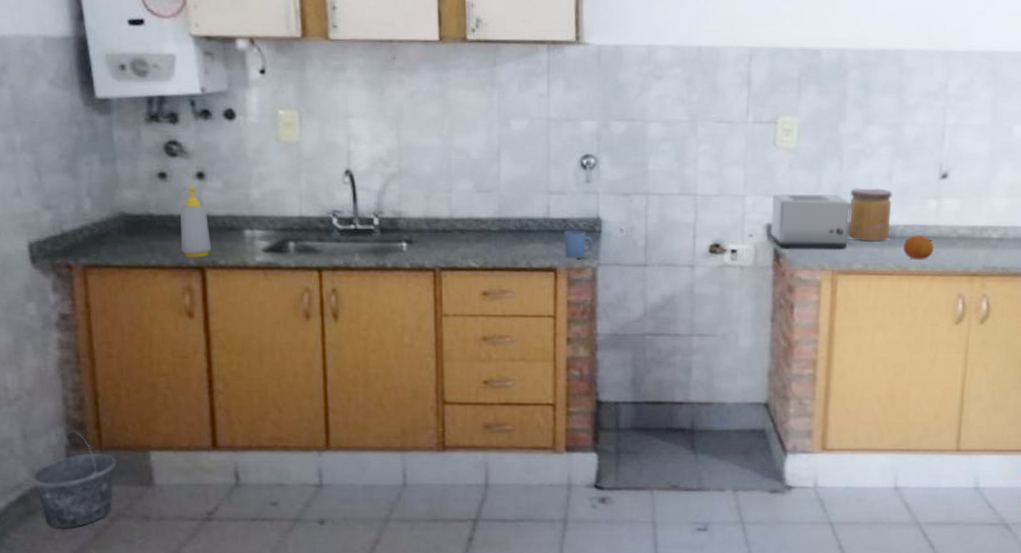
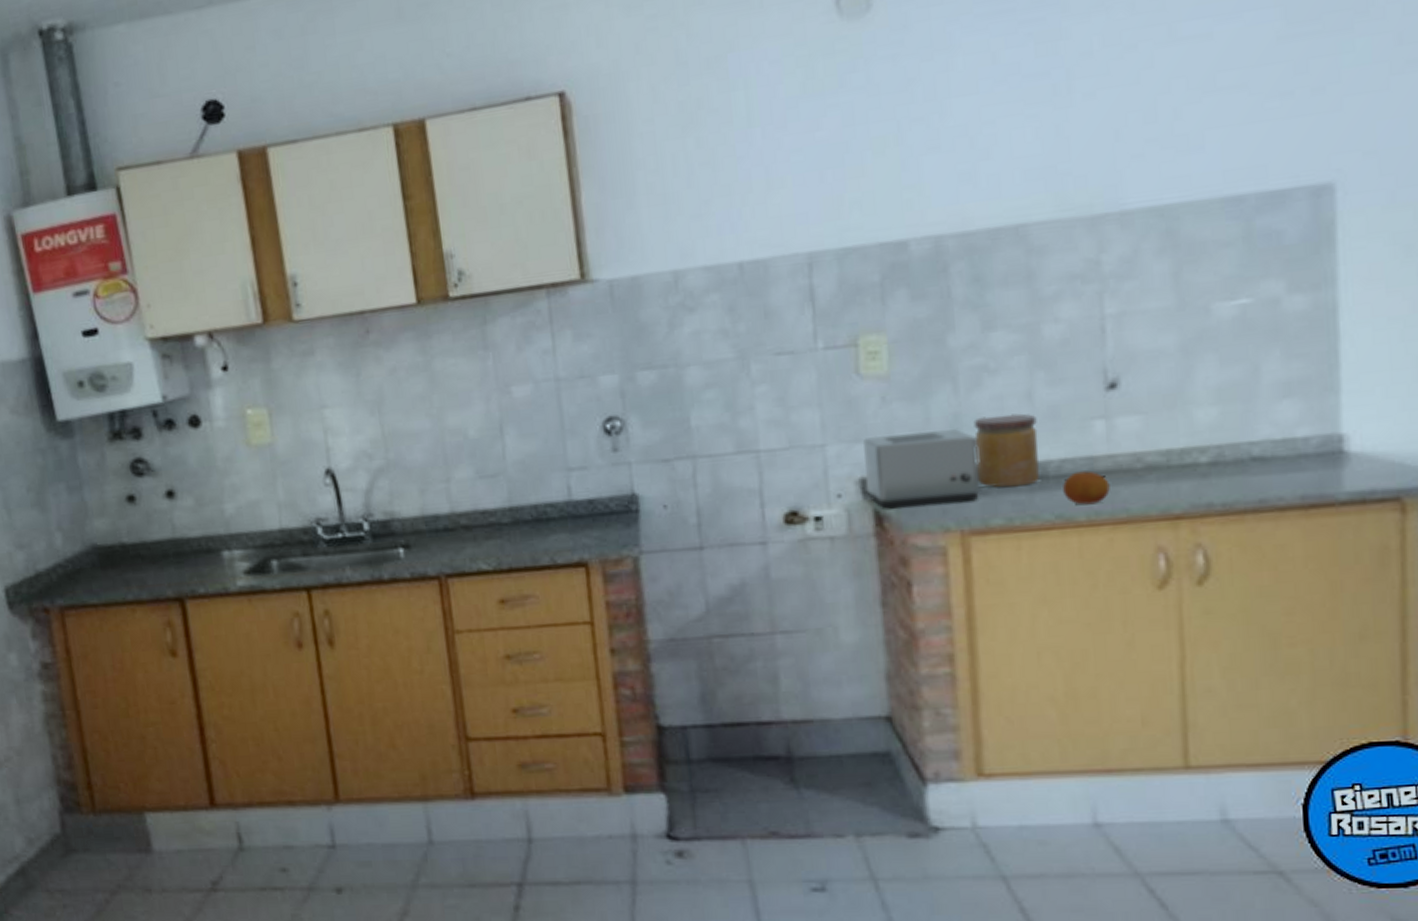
bucket: present [30,430,118,529] -> none [27,792,113,905]
soap bottle: present [179,186,211,258] -> none [151,507,189,589]
mug: present [564,230,594,260] -> none [592,511,632,550]

